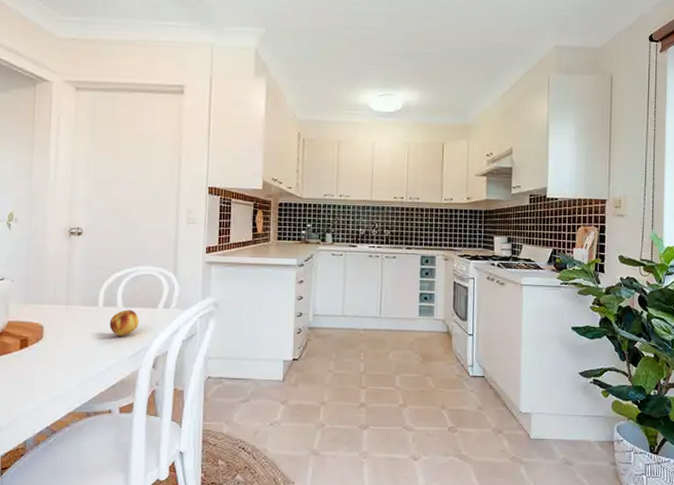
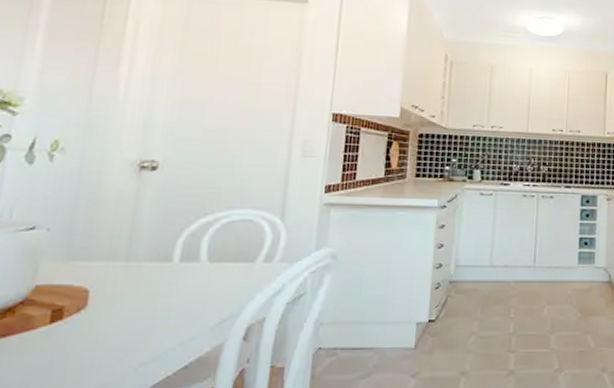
fruit: present [109,310,139,336] -> none [186,265,229,300]

